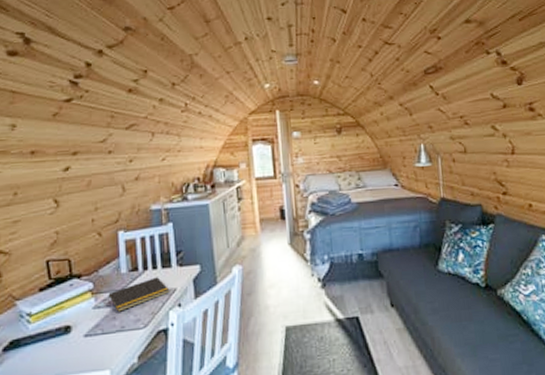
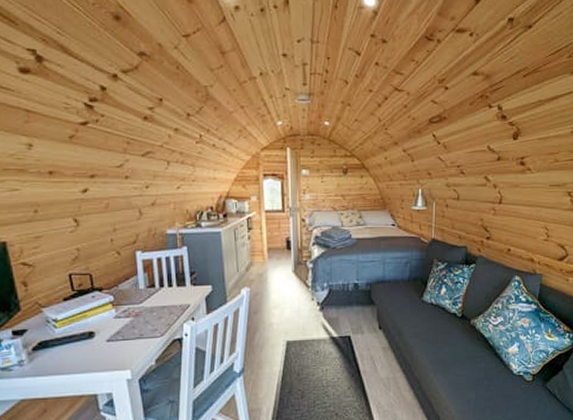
notepad: present [108,277,170,312] -> none [128,294,184,322]

